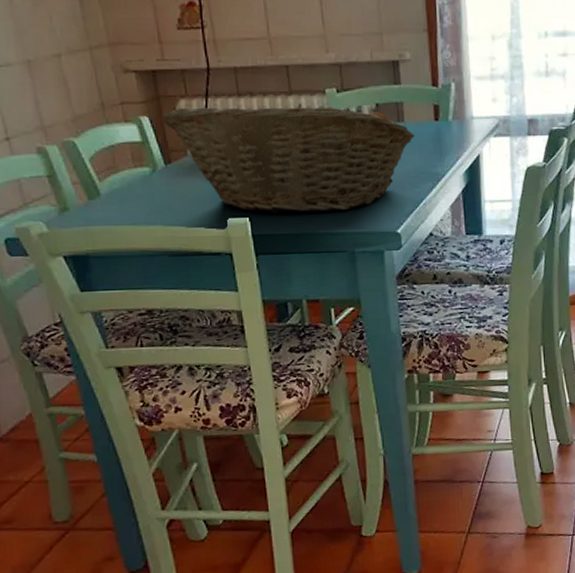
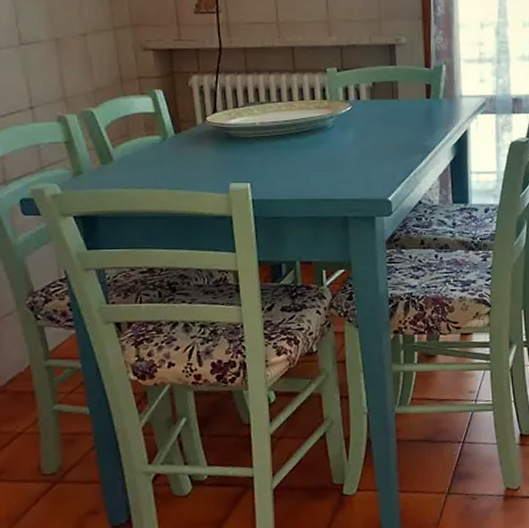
fruit basket: present [162,104,415,214] -> none [175,81,408,181]

